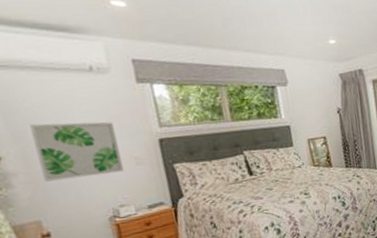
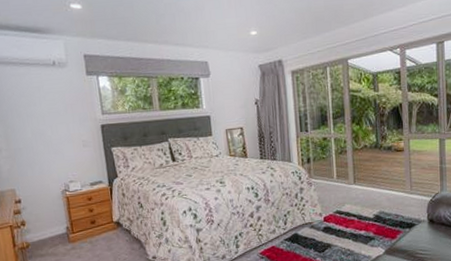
wall art: present [30,122,125,182] -> none [11,109,74,158]

